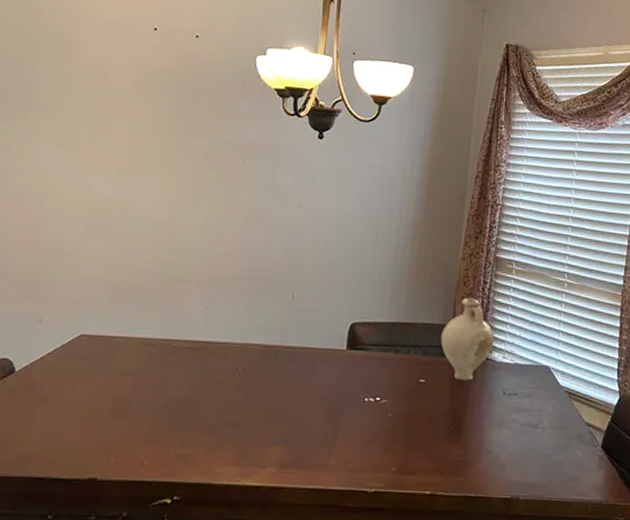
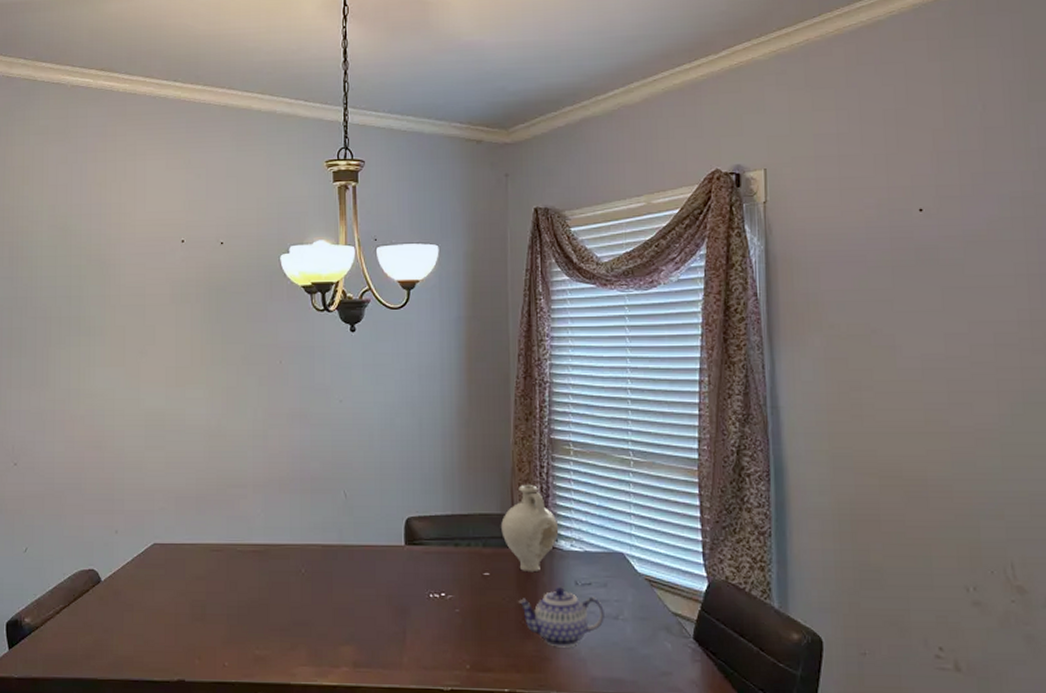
teapot: none [449,396,526,453] -> present [518,587,604,648]

